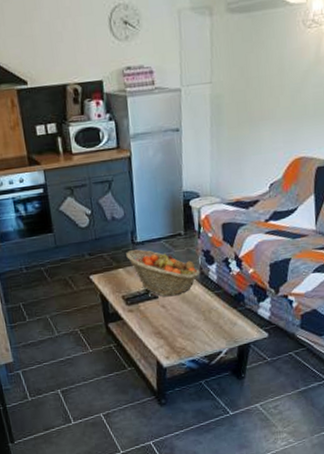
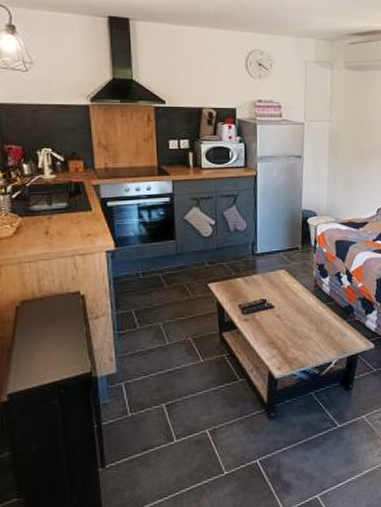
fruit basket: present [126,249,201,297] -> none [246,260,315,307]

